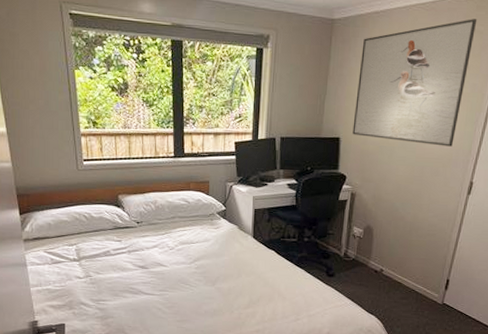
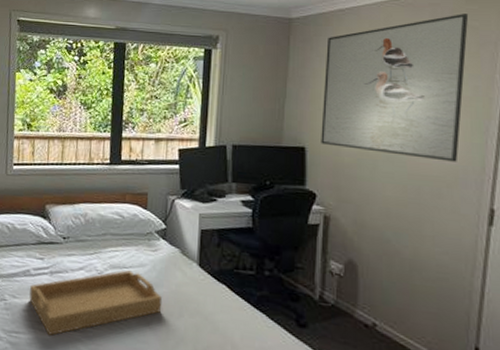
serving tray: none [112,245,225,301] -> present [29,270,163,336]

